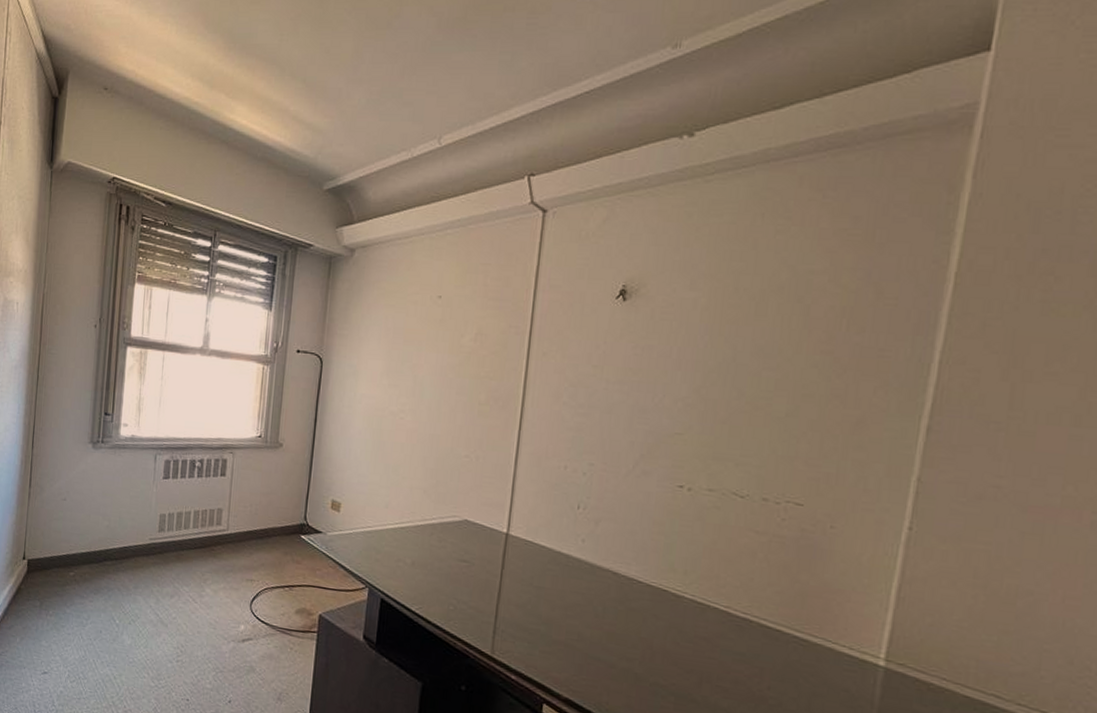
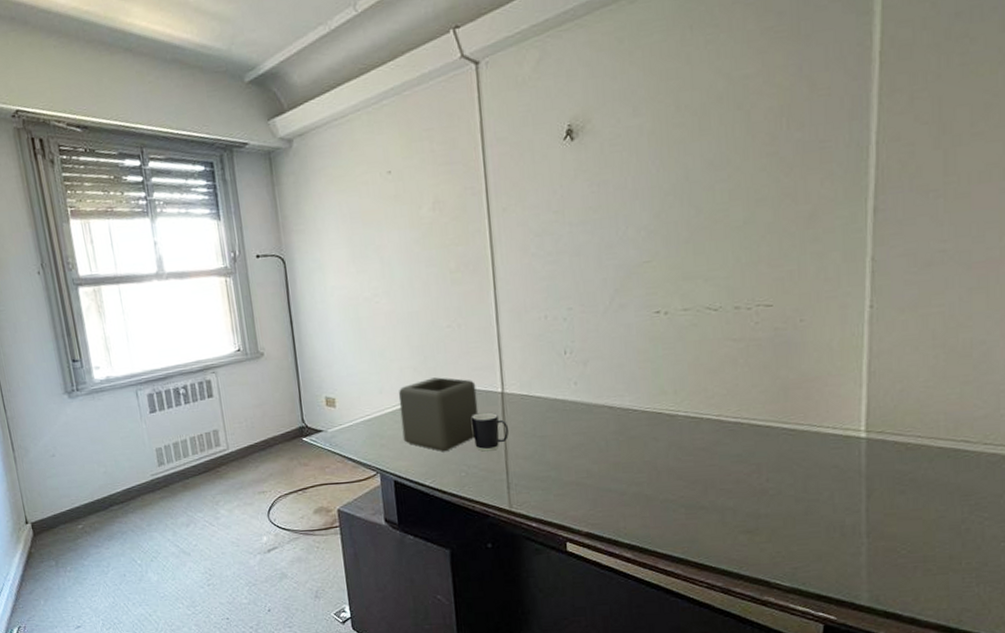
desk organizer: none [399,503,482,580] -> present [398,377,479,451]
mug: none [469,548,506,591] -> present [470,412,509,452]

